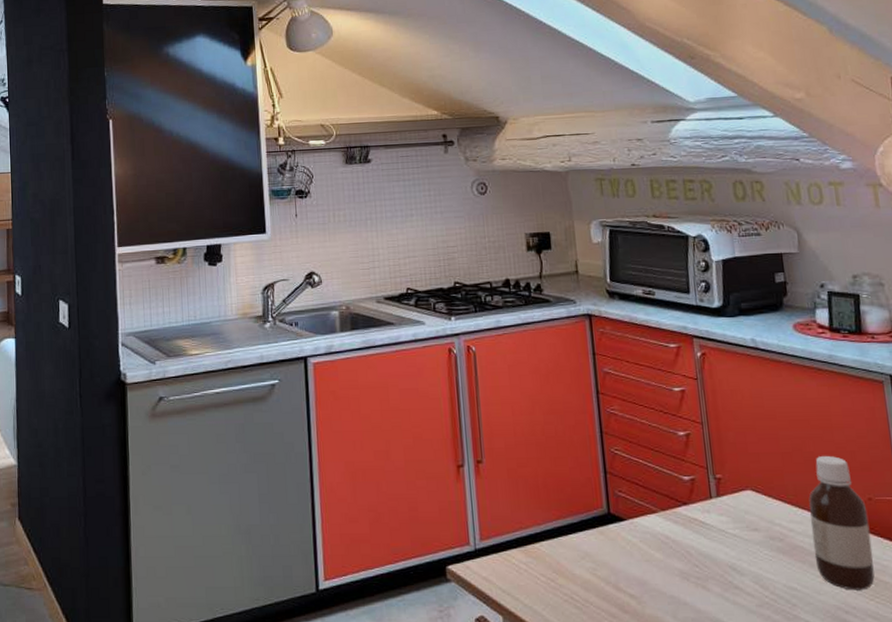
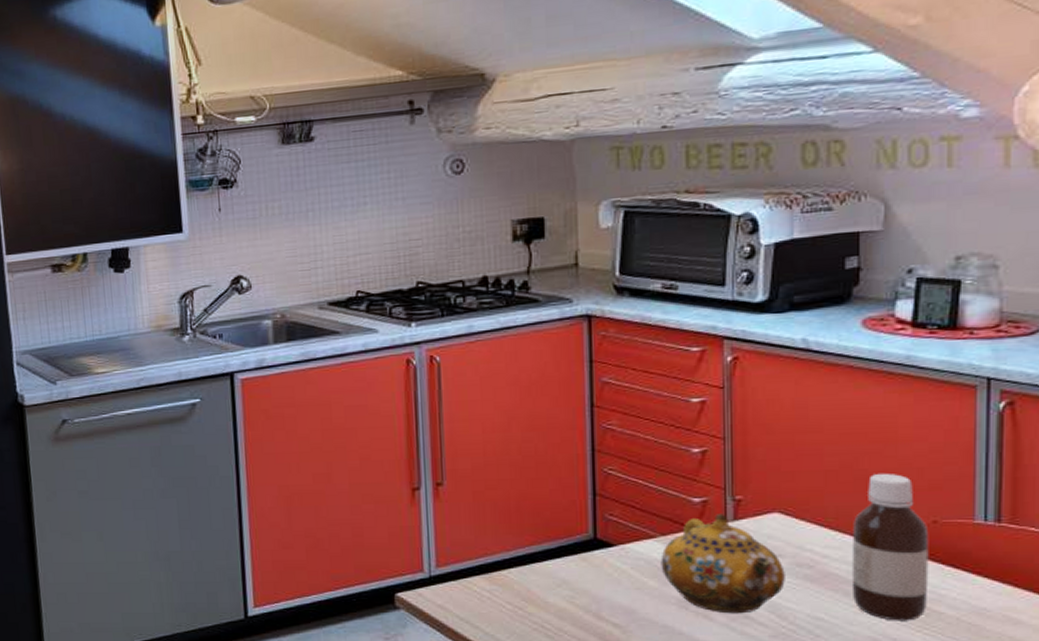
teapot: none [663,491,763,584] -> present [660,514,785,614]

